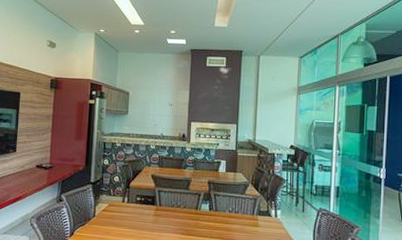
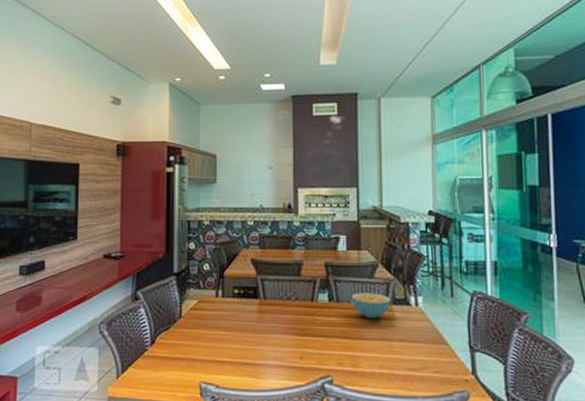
cereal bowl: none [227,205,257,226] -> present [351,293,391,319]

